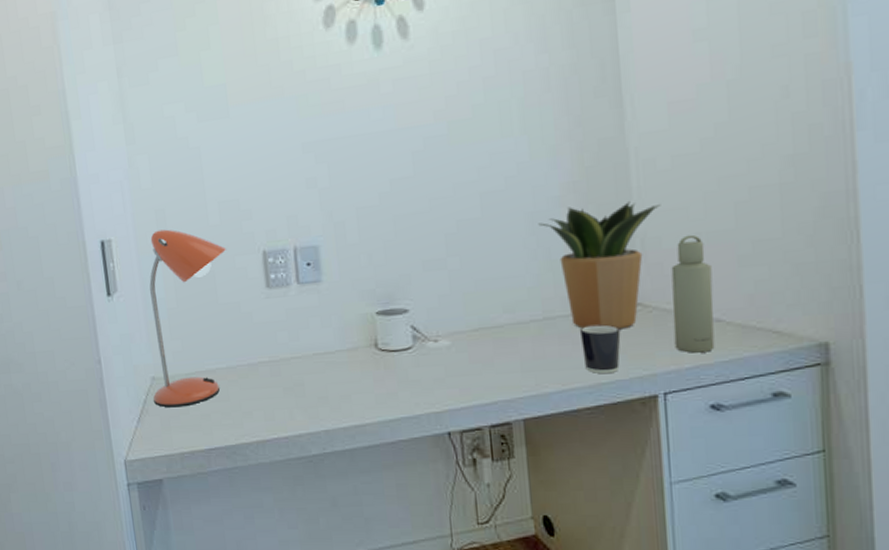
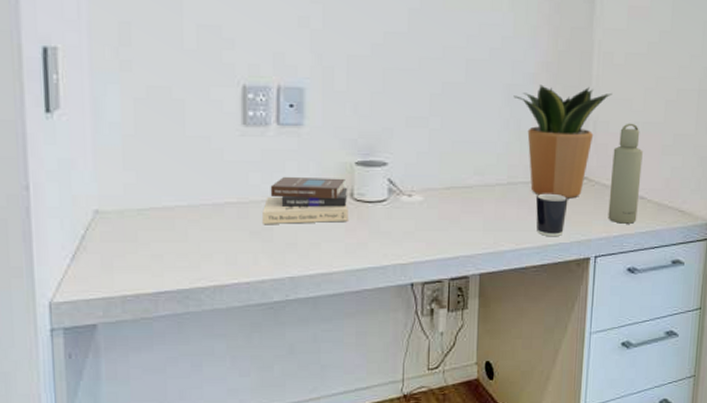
desk lamp: present [149,229,227,408] -> none [94,45,202,246]
books: none [293,329,375,381] -> present [263,176,348,225]

